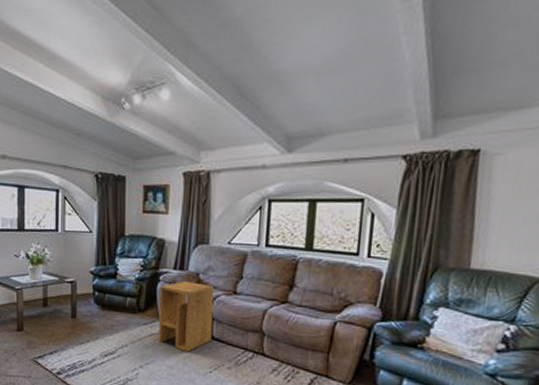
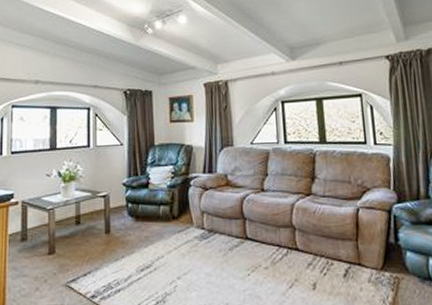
side table: present [158,280,215,352] -> none [192,183,246,256]

